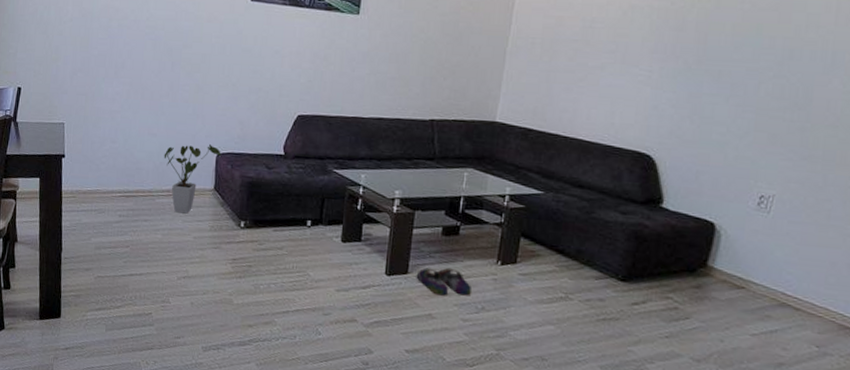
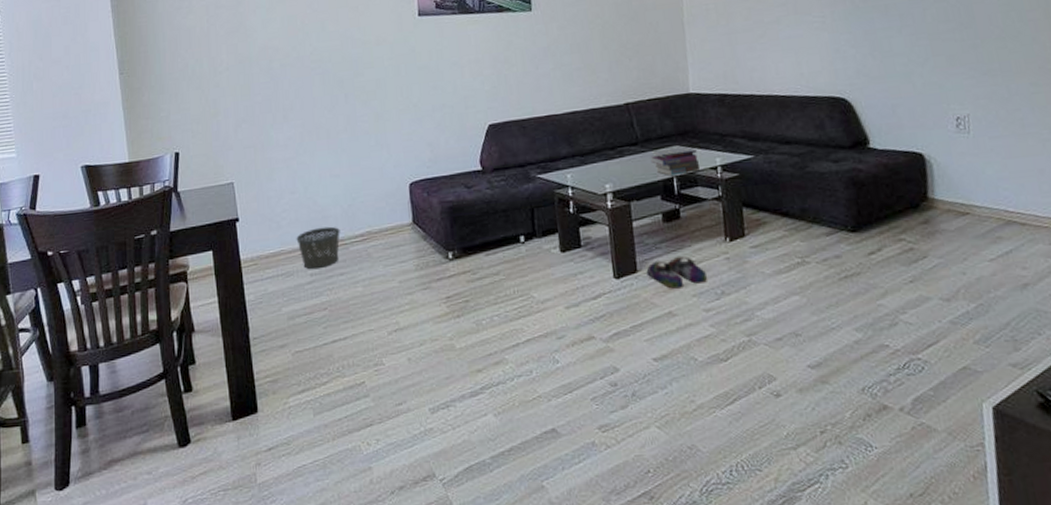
basket: none [111,176,150,212] -> present [296,226,340,270]
house plant: present [163,143,221,214] -> none [351,173,414,258]
books: none [442,168,490,196] -> present [650,146,701,176]

